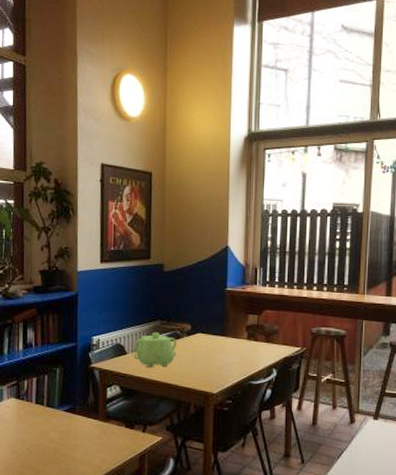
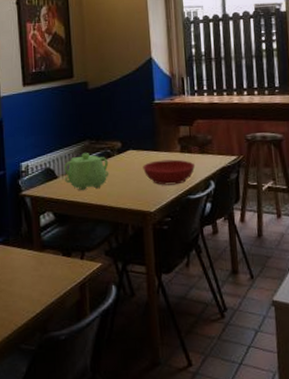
bowl: none [210,345,260,370] -> present [143,159,196,185]

